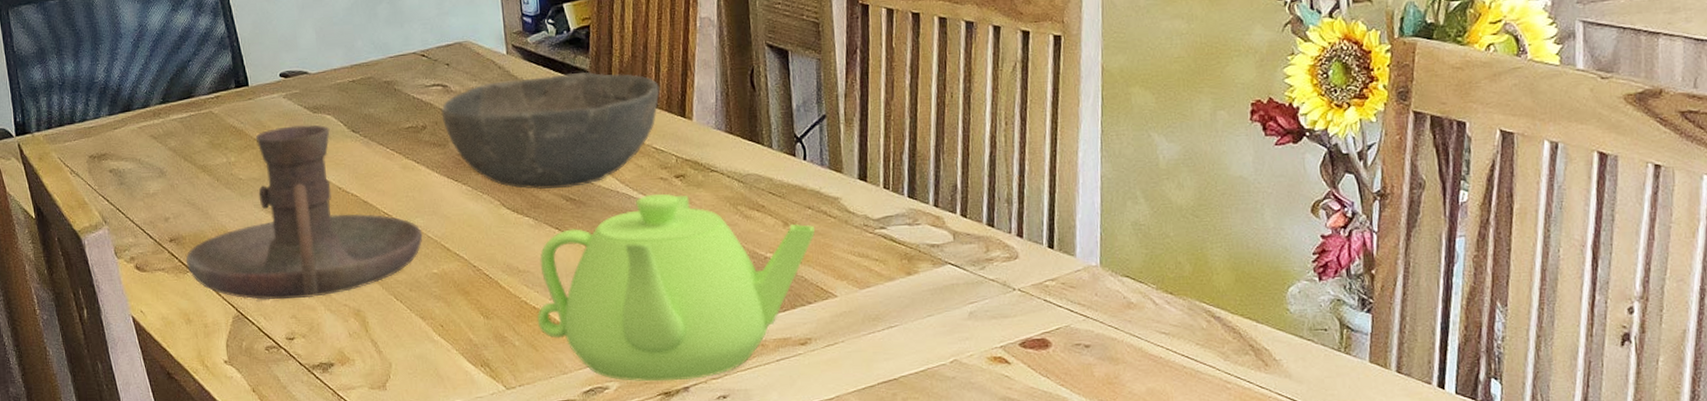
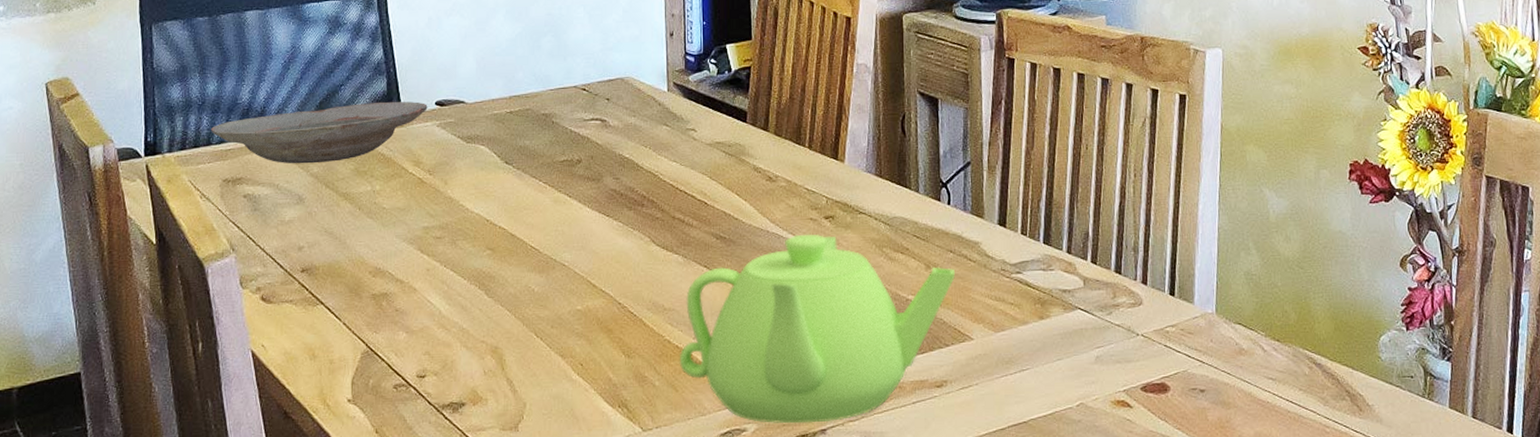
plate: none [73,74,273,139] -> present [211,101,428,164]
candle holder: present [185,124,423,300] -> none [316,155,569,336]
bowl: present [441,71,660,189] -> none [598,111,814,227]

